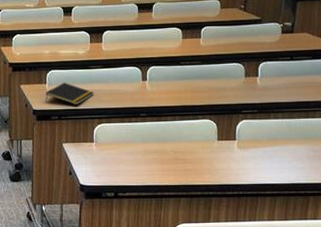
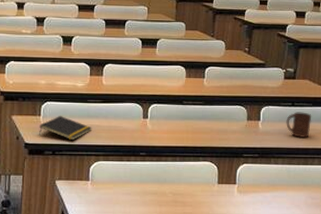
cup: none [285,65,312,92] -> present [286,112,312,139]

